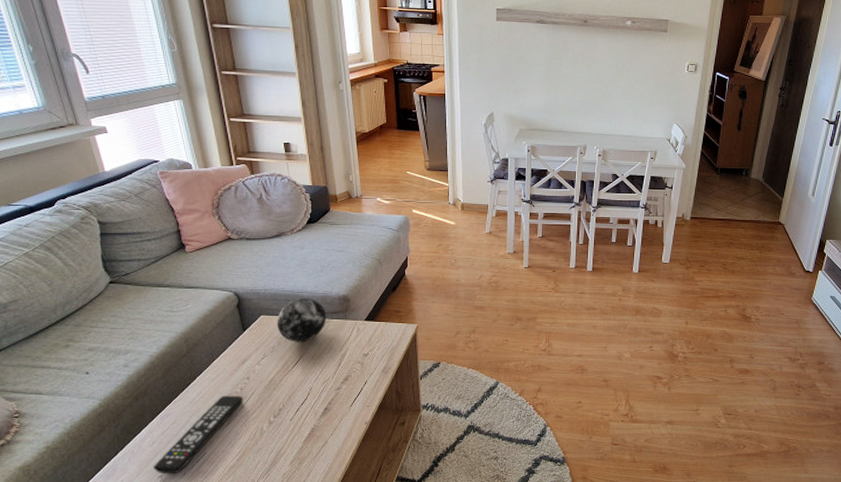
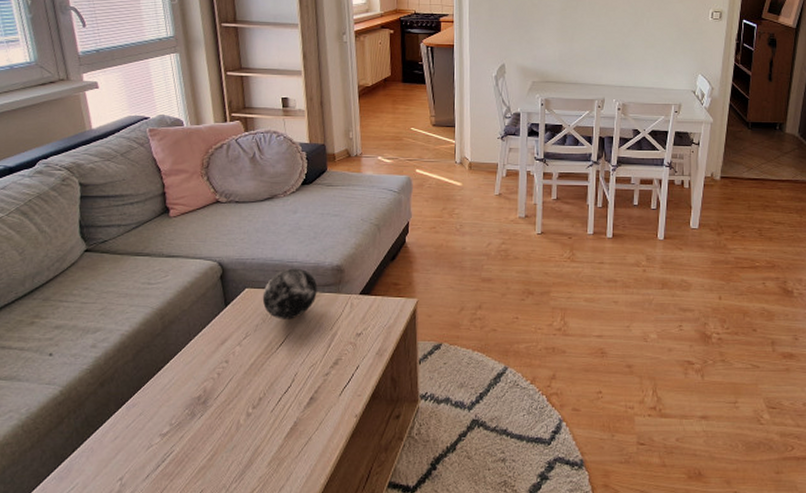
remote control: present [153,395,243,474] -> none [112,381,220,477]

